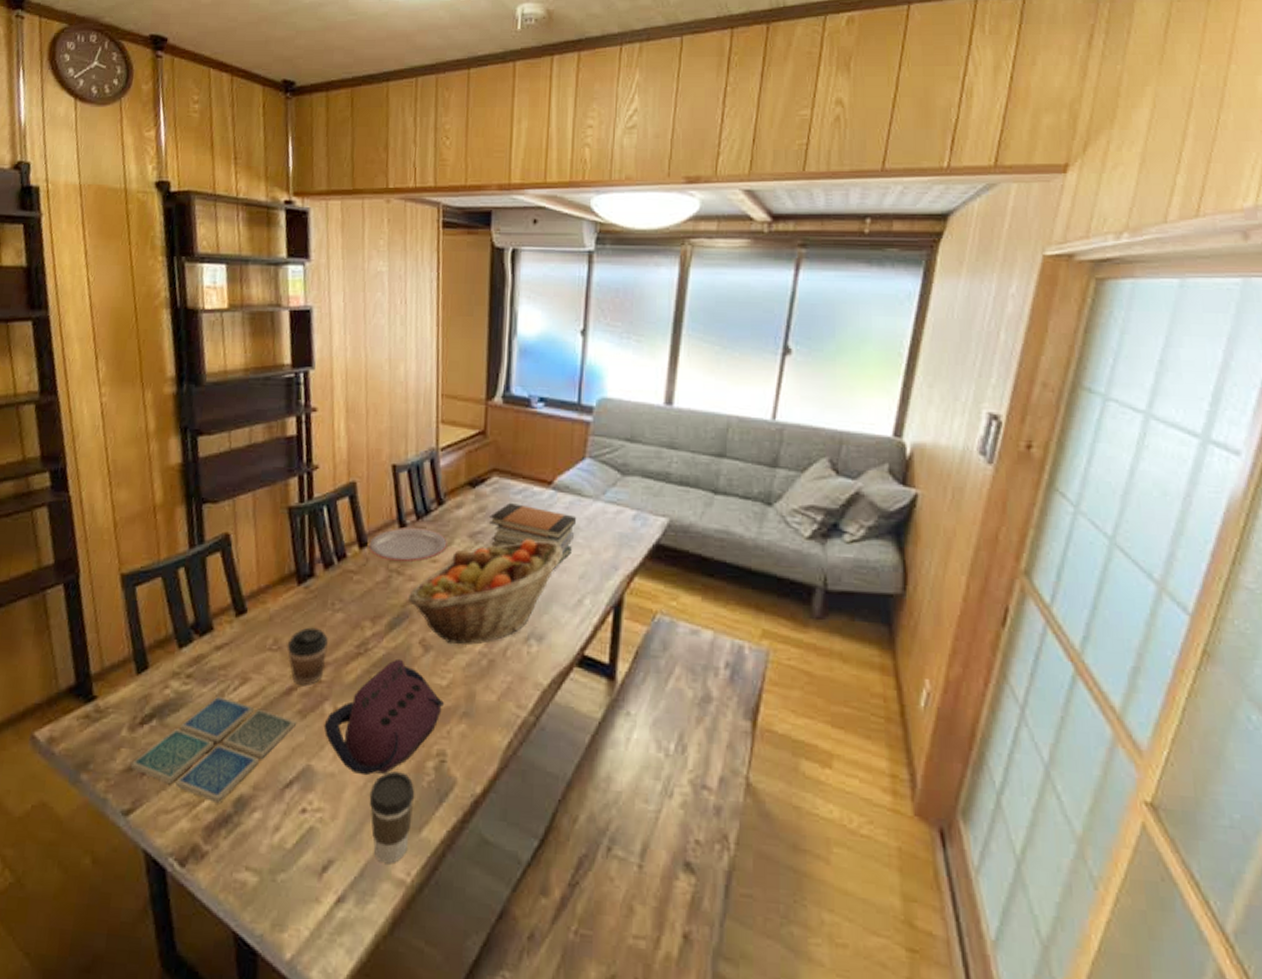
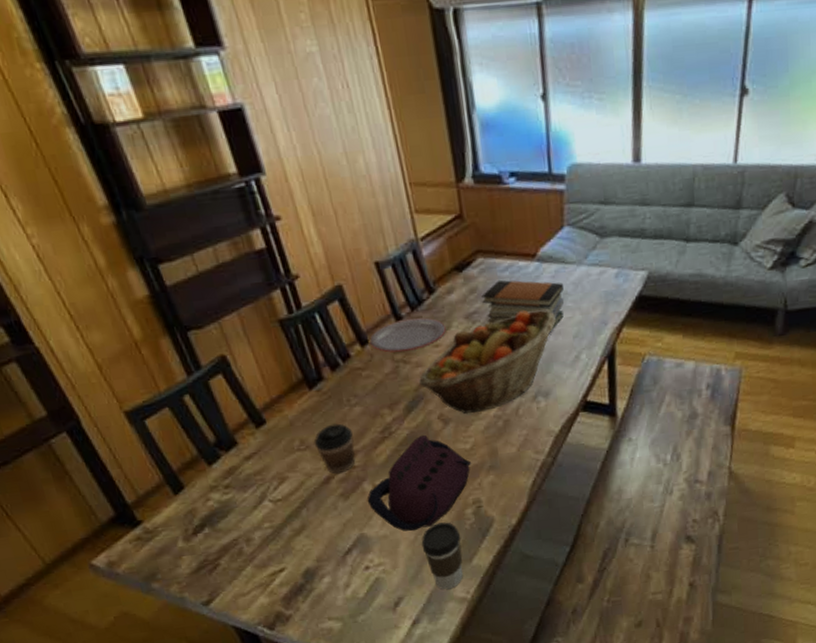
drink coaster: present [130,696,296,804] -> none [196,497,342,579]

